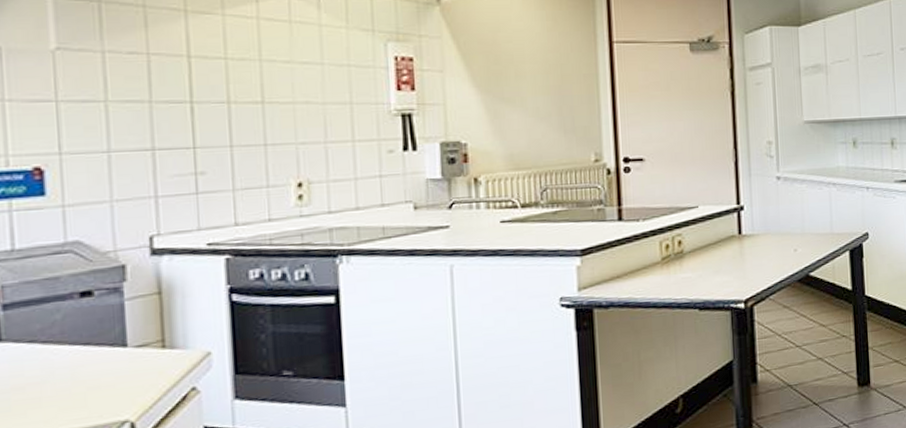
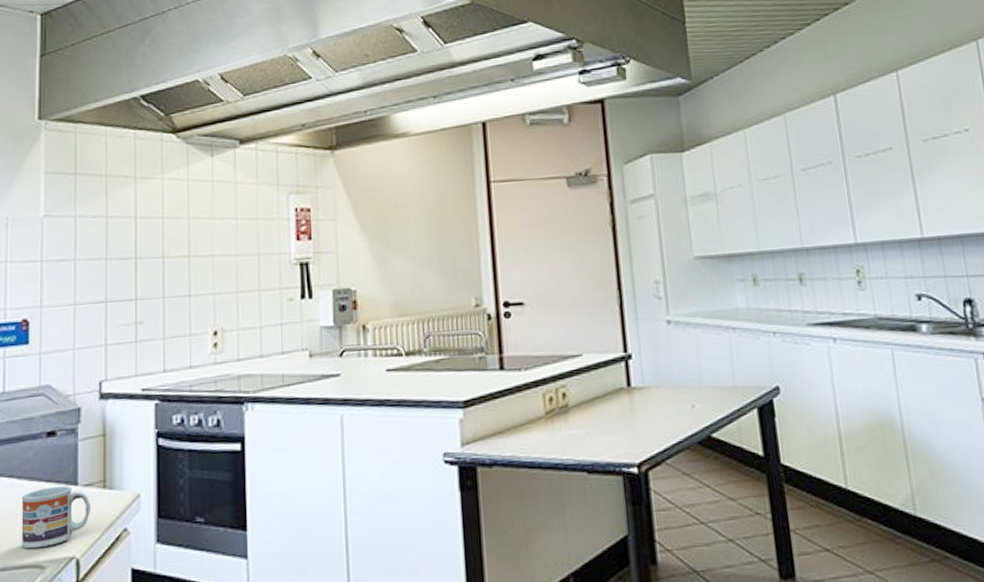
cup: none [49,348,147,417] -> present [21,486,91,549]

